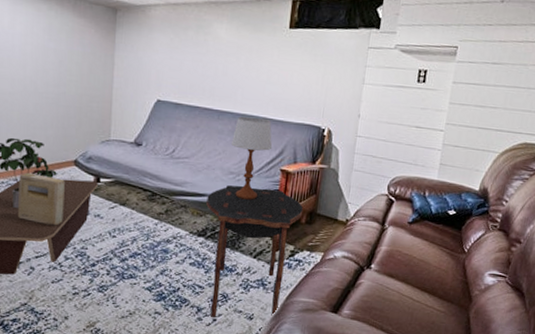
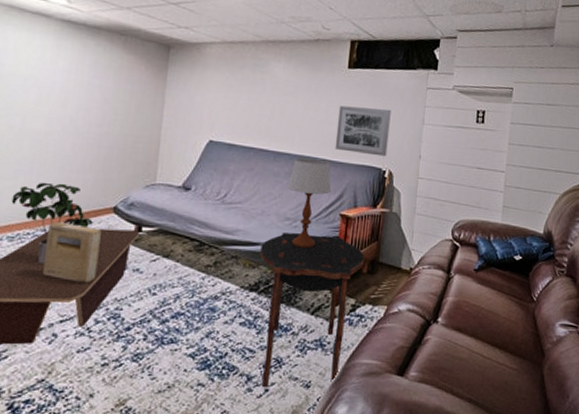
wall art: none [275,65,332,116] -> present [334,105,391,157]

